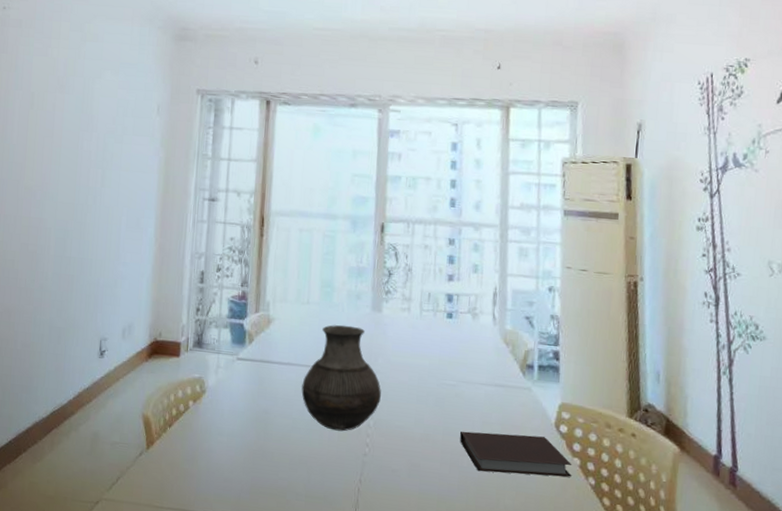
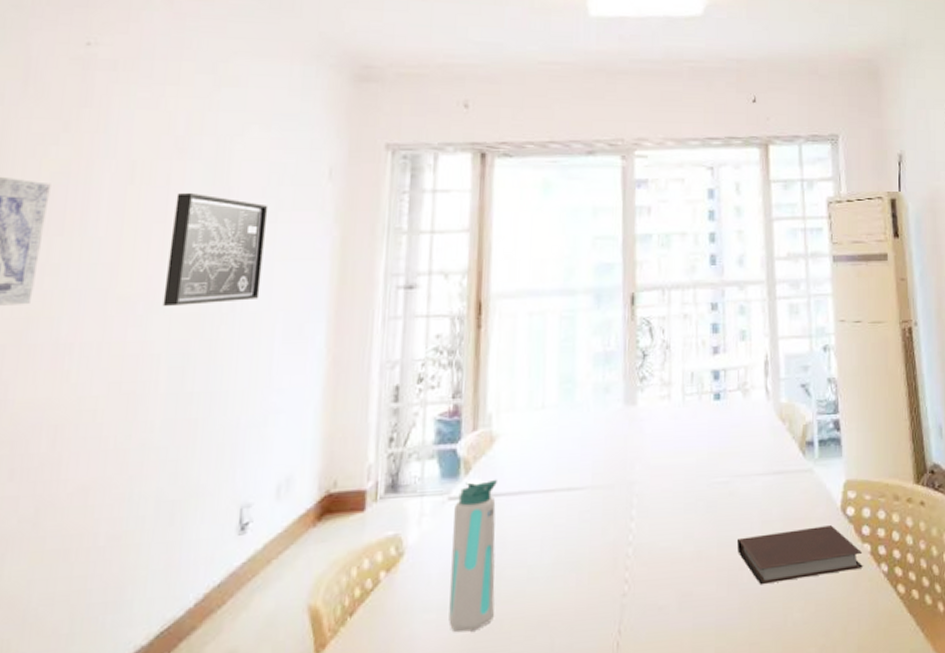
wall art: none [52,117,117,198] -> present [162,192,269,306]
water bottle: none [235,347,272,456] -> present [449,478,497,632]
vase: present [301,324,381,432] -> none [538,428,640,571]

